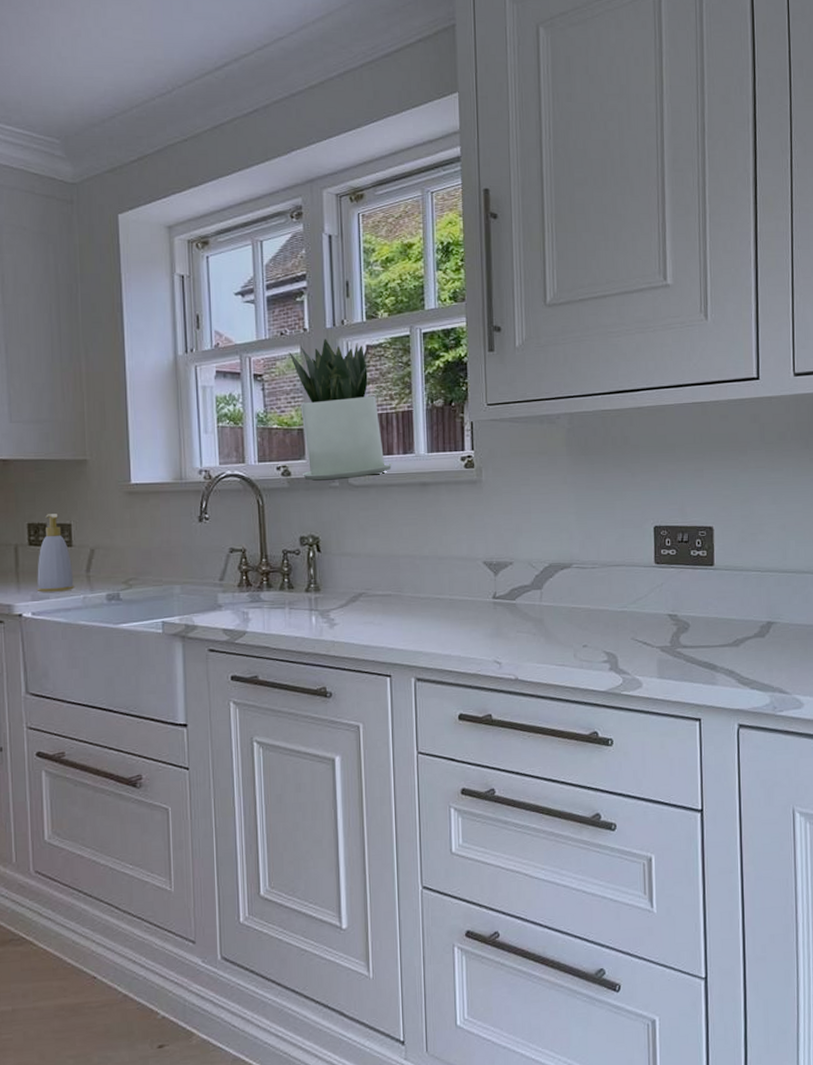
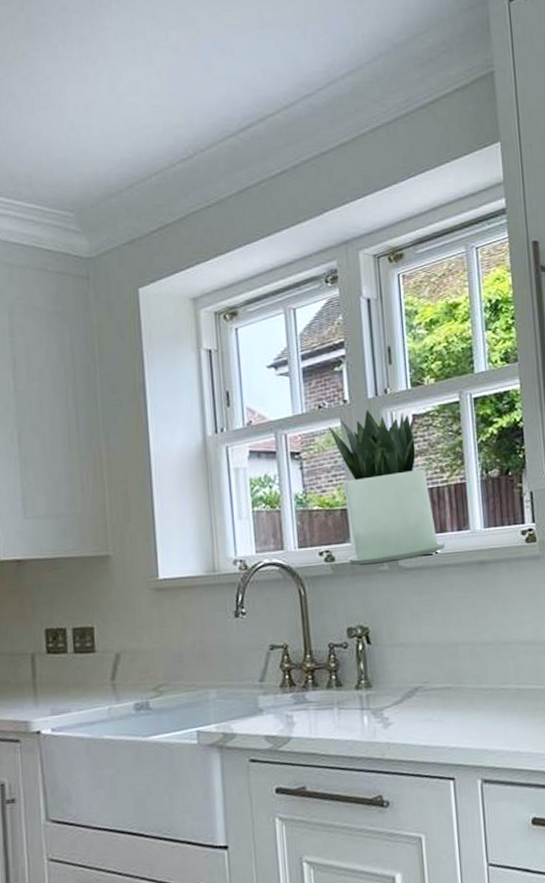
soap bottle: present [36,514,75,593] -> none [56,616,99,706]

